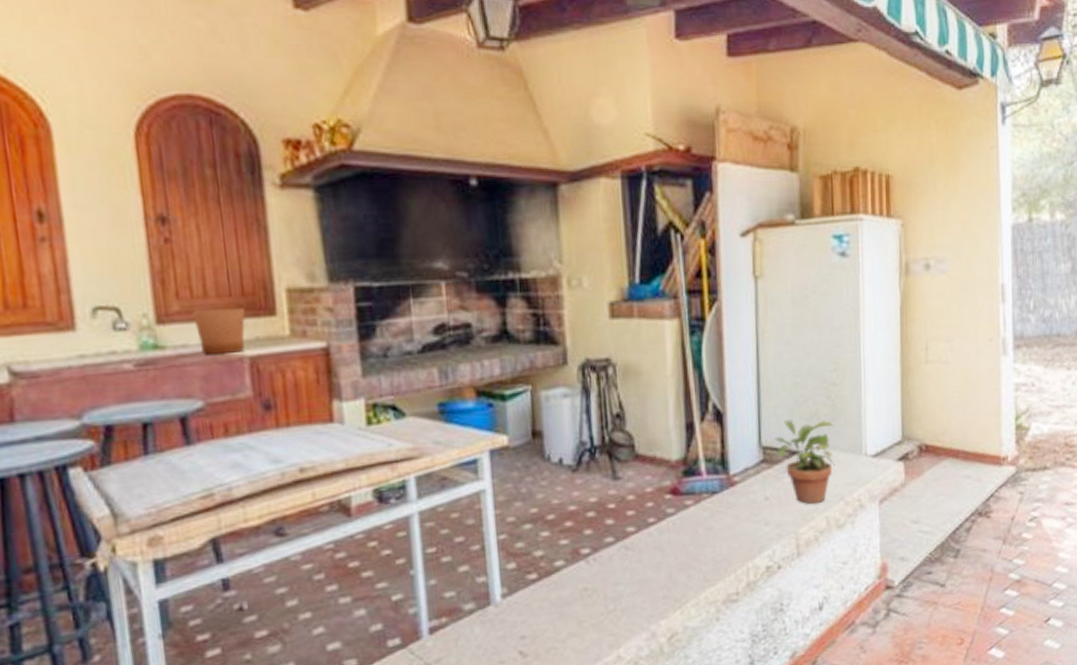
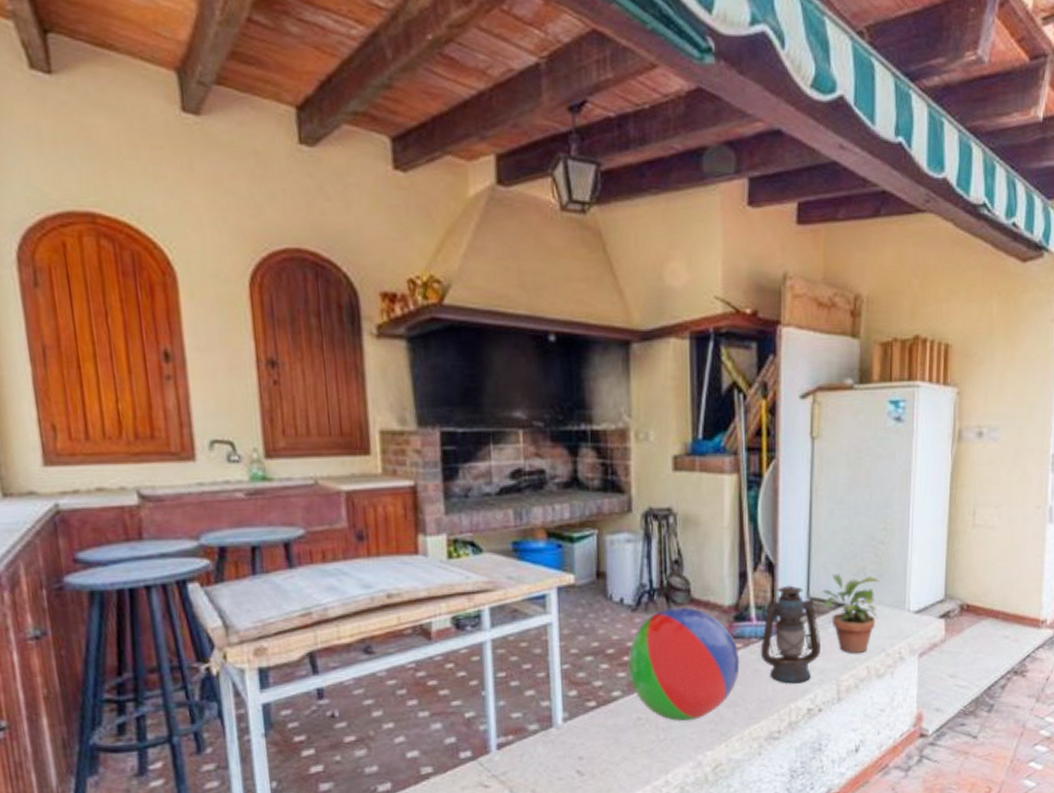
planter: present [192,308,246,355] -> none [296,447,343,487]
beach ball: none [570,463,692,590] -> present [627,606,740,722]
lantern: none [712,434,777,541] -> present [760,585,822,684]

